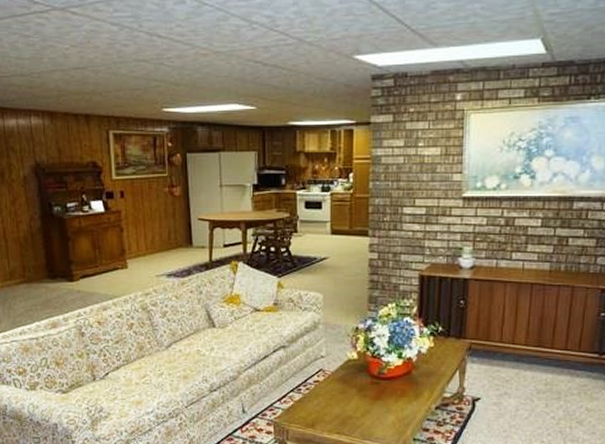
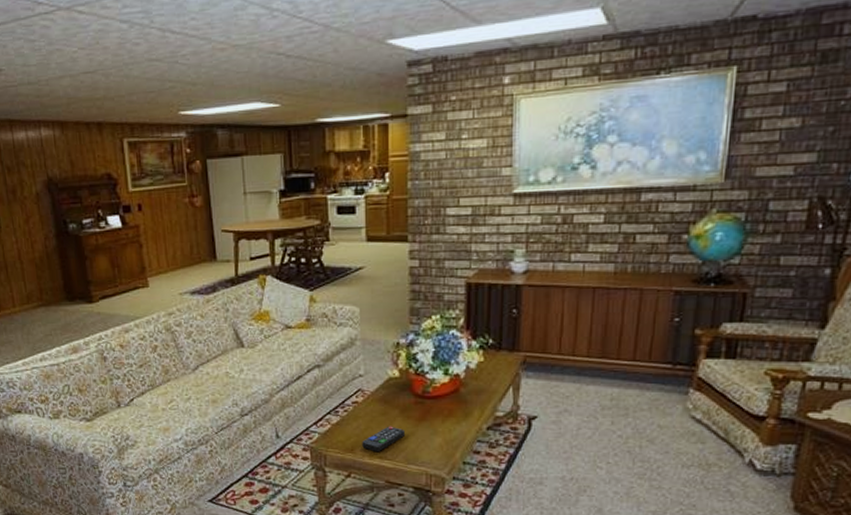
remote control: none [322,404,362,428] -> present [362,426,406,453]

